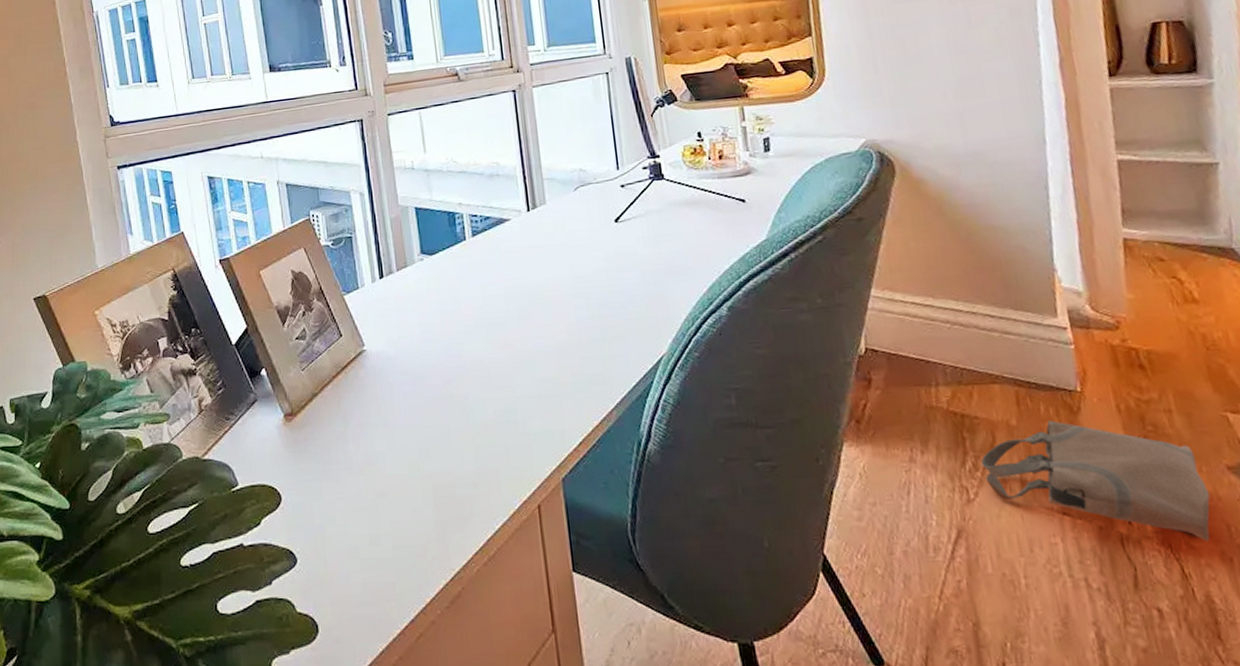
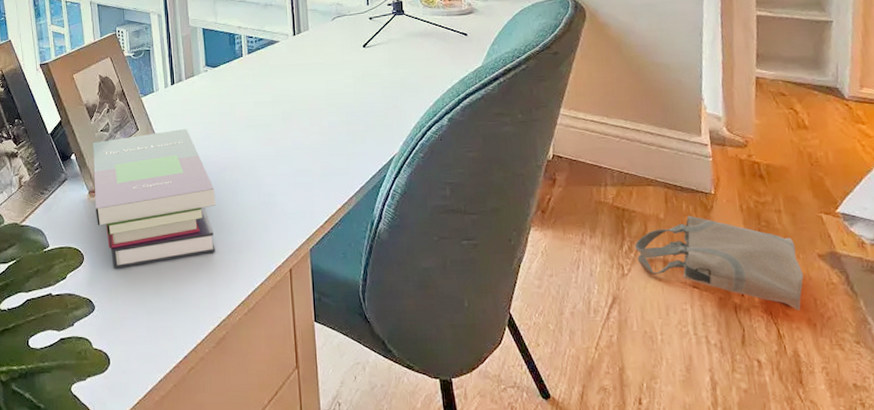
books: none [287,331,444,510] -> present [93,128,216,268]

